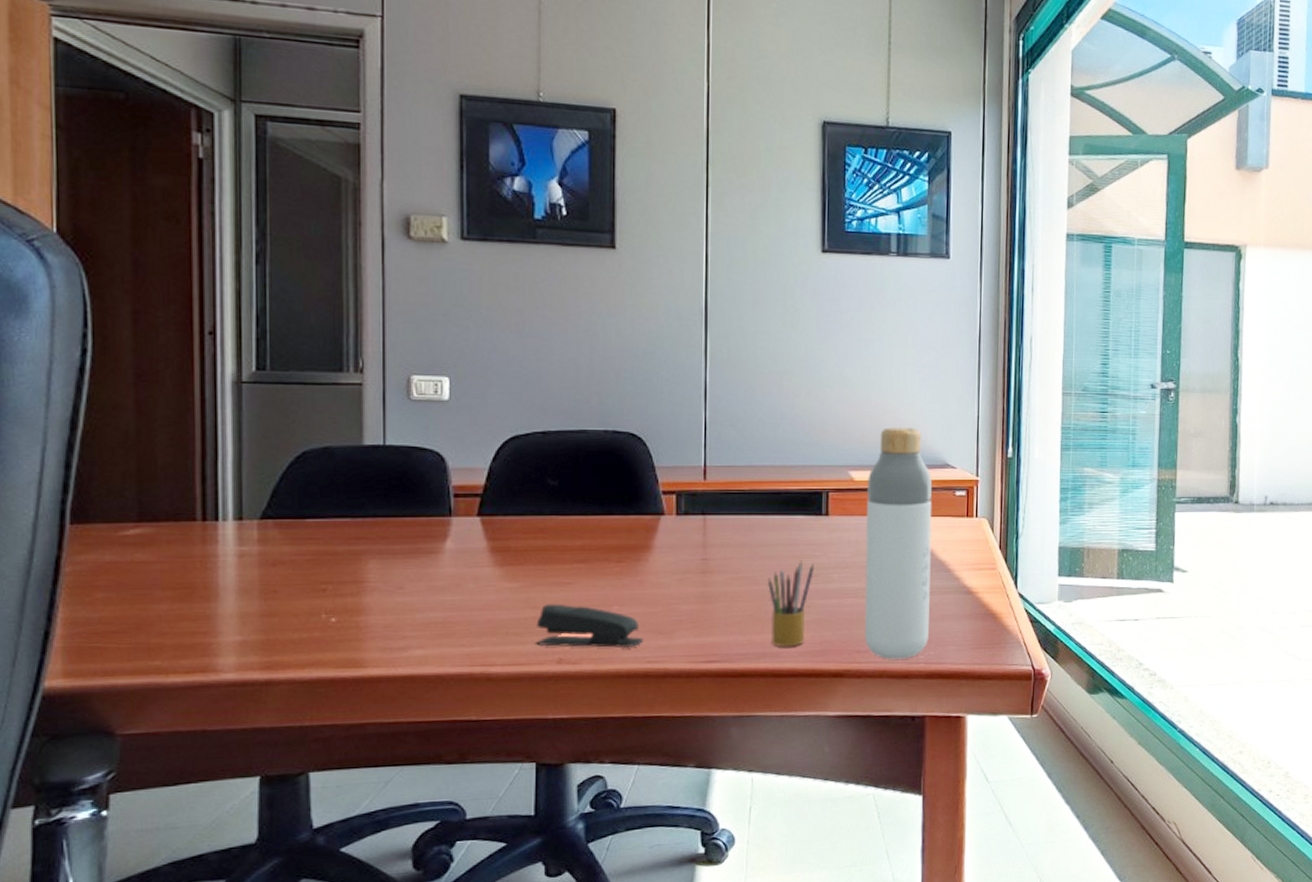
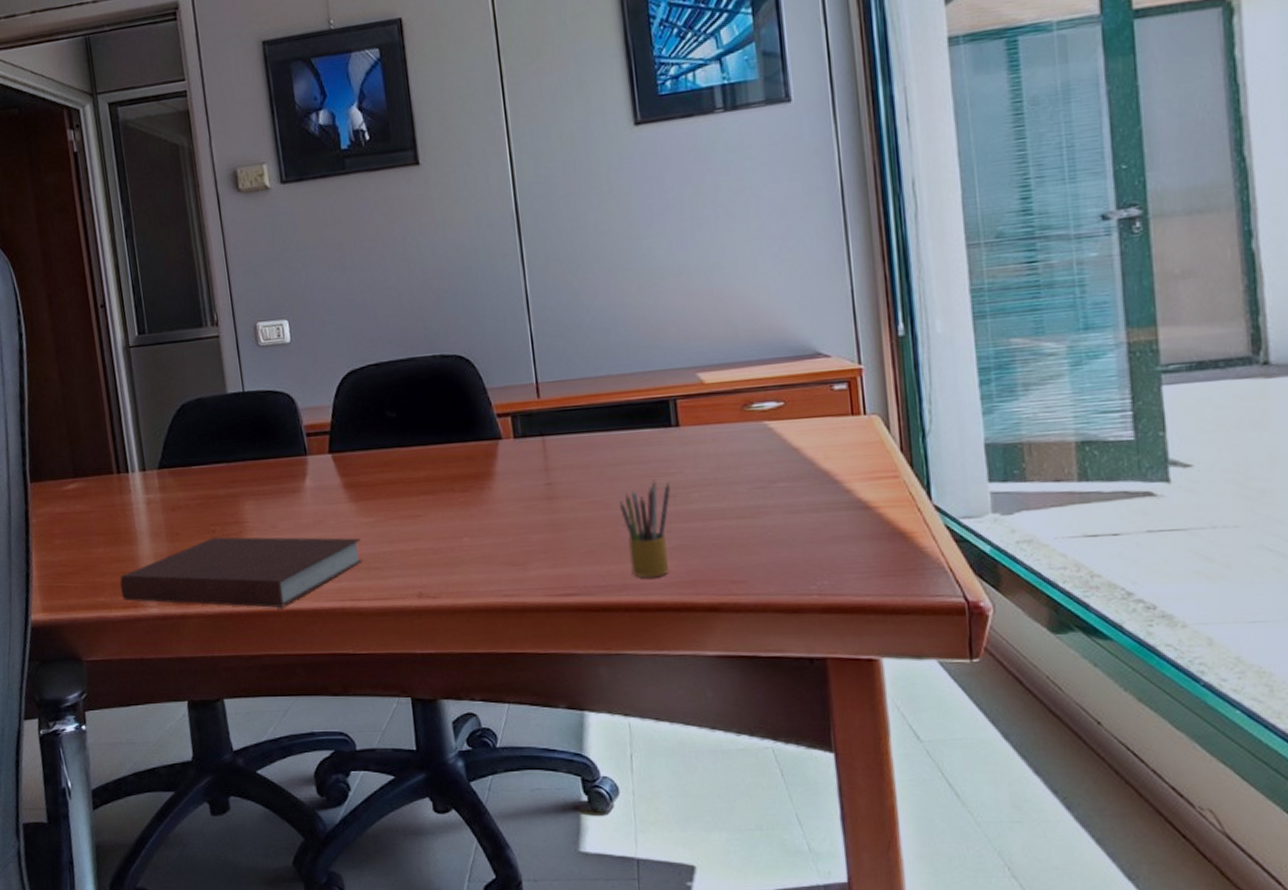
notebook: none [186,596,502,673] -> present [120,537,364,608]
stapler: present [536,604,643,649] -> none [394,537,497,582]
bottle: present [864,427,933,660] -> none [720,314,820,591]

